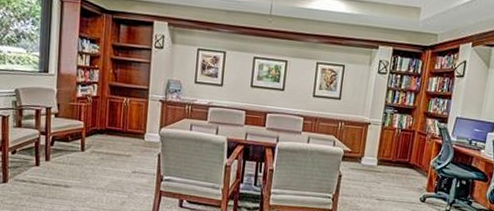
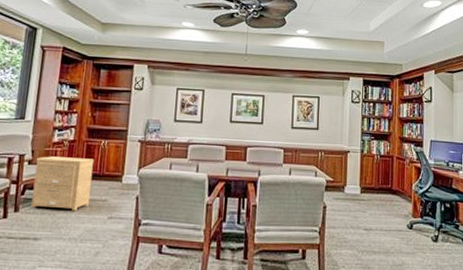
side table: none [60,110,118,164] -> present [31,156,95,211]

